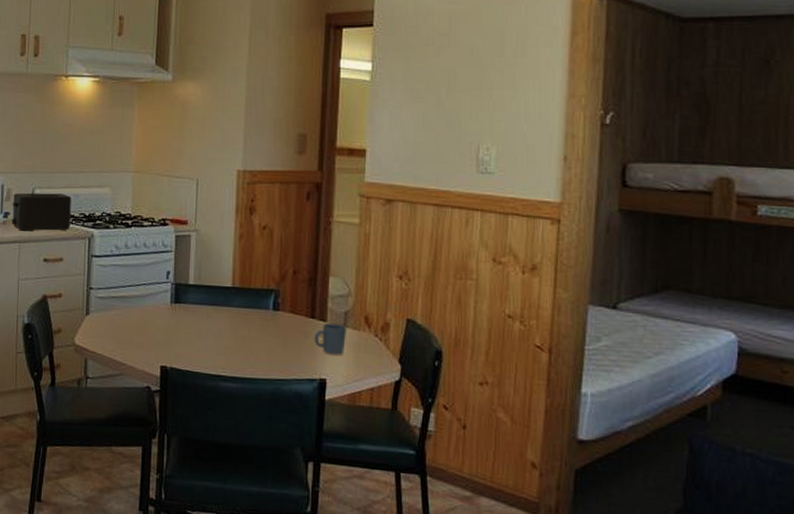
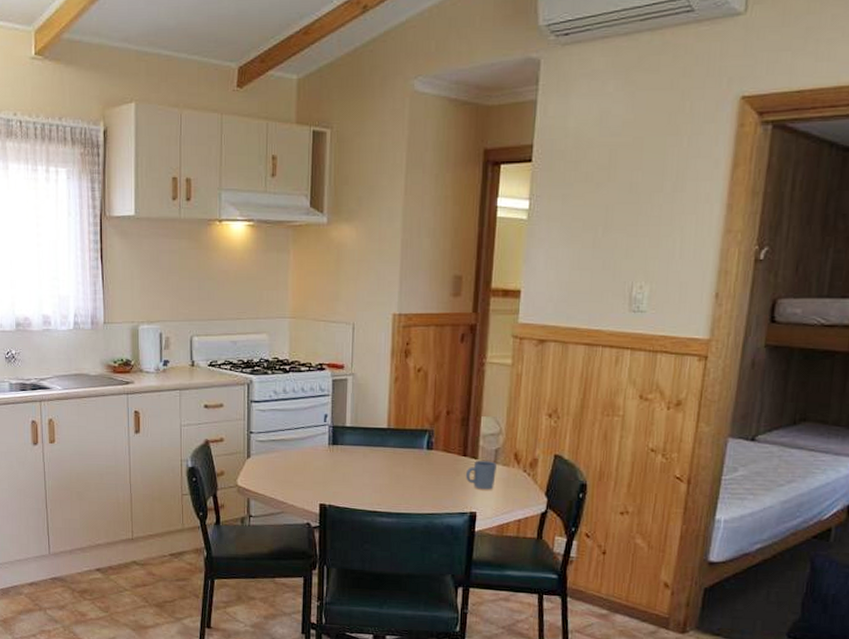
toaster: present [11,192,71,231] -> none [171,340,229,379]

